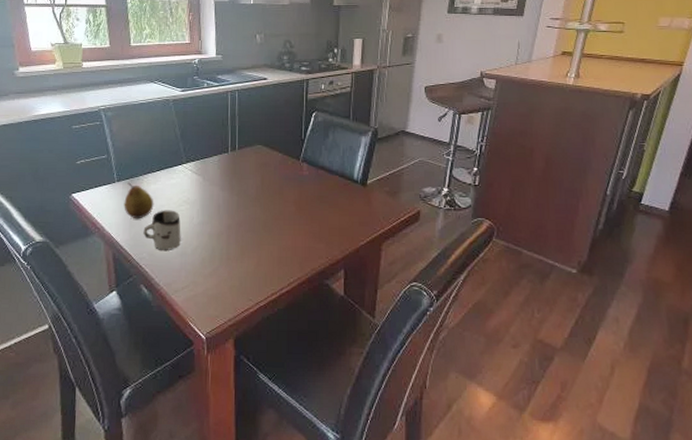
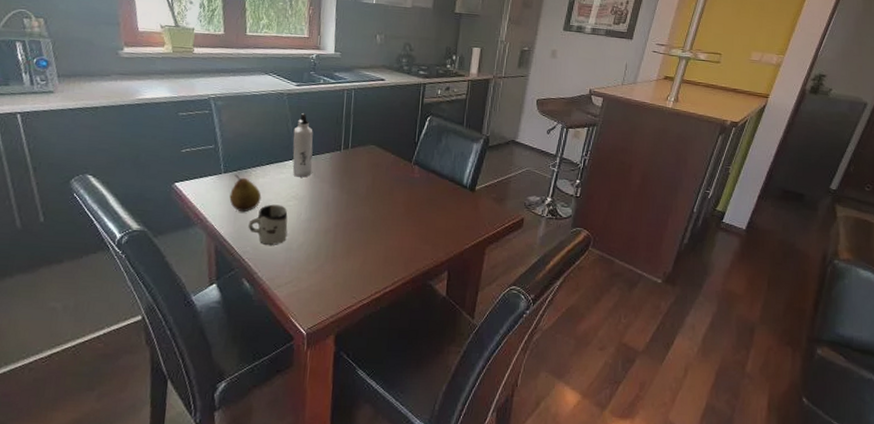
water bottle: none [181,118,202,182] -> present [292,113,313,178]

